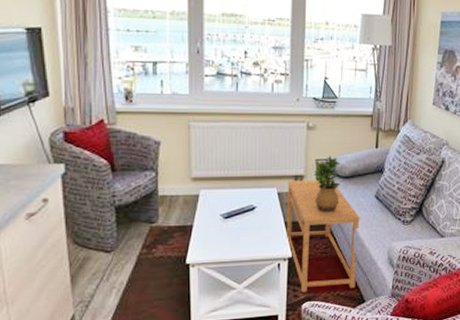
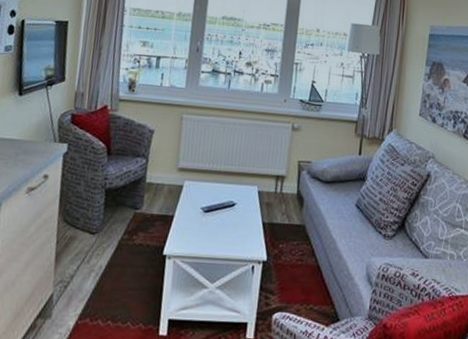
side table: present [286,180,360,293] -> none [262,180,339,304]
potted plant: present [313,156,341,214] -> none [295,159,323,219]

